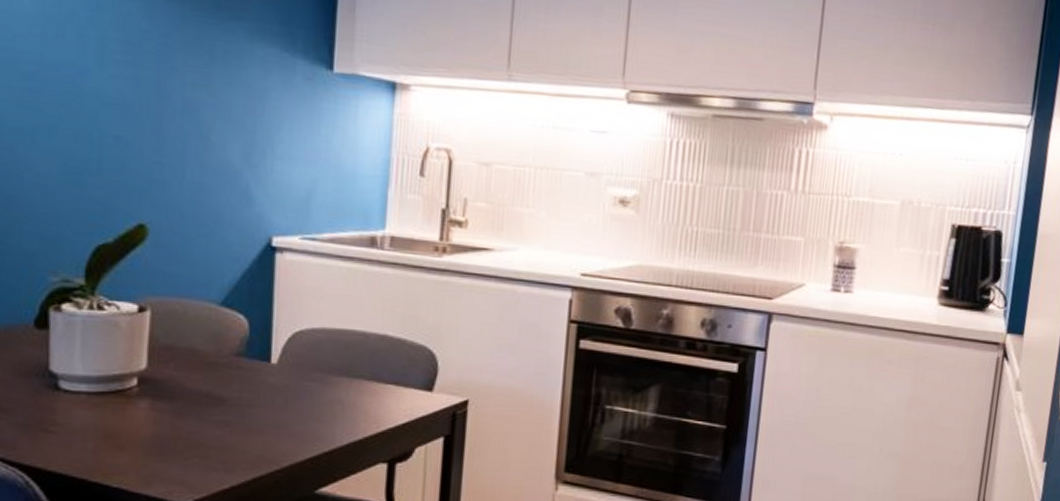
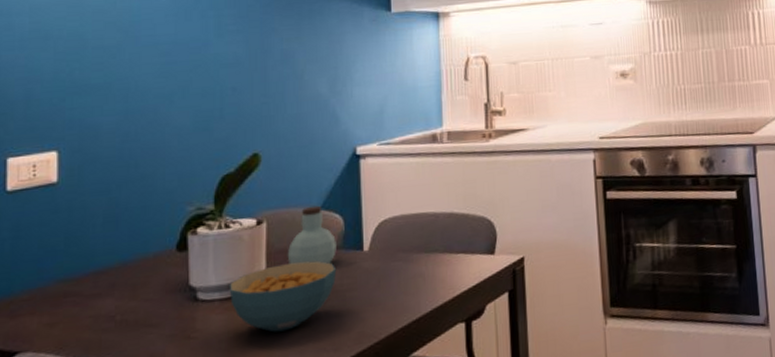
cereal bowl: none [99,363,236,441] -> present [229,260,337,332]
jar: none [174,300,238,371] -> present [287,205,336,265]

